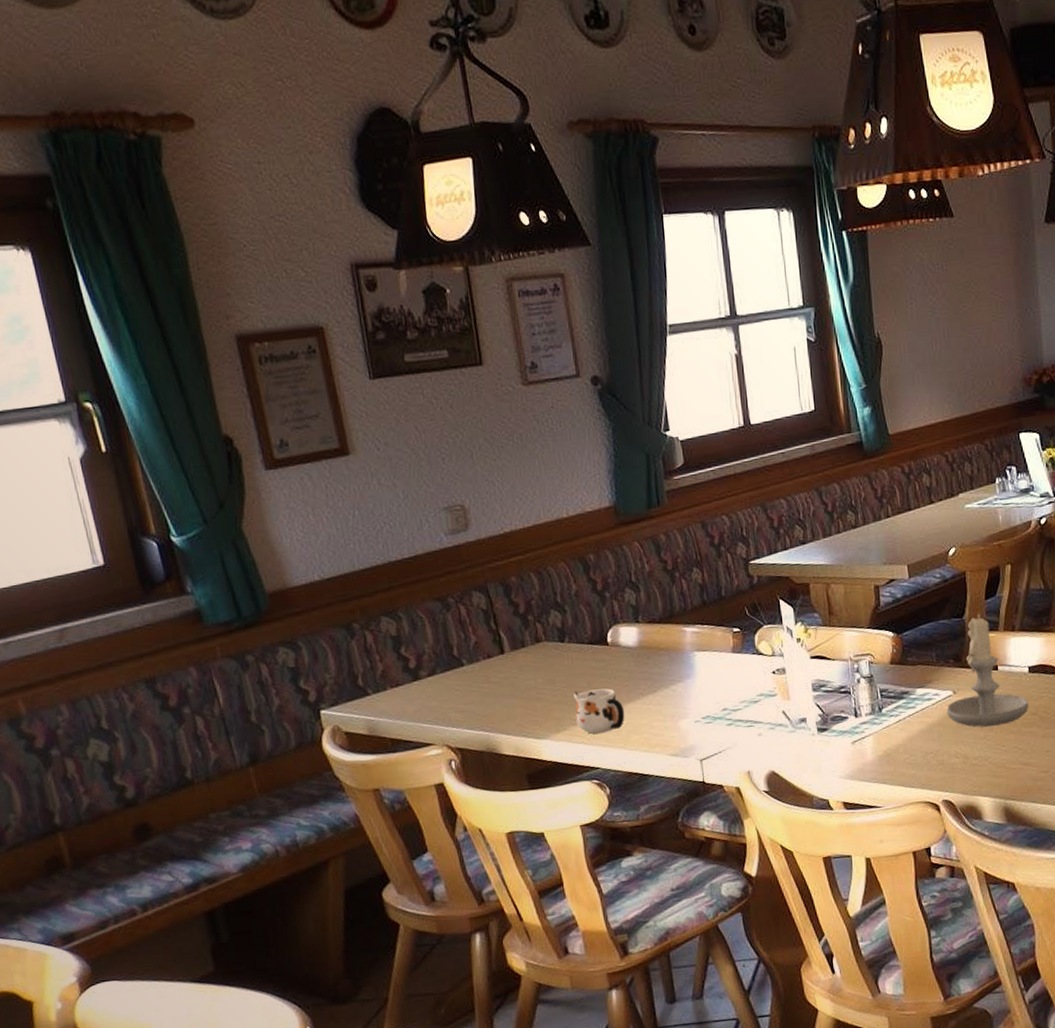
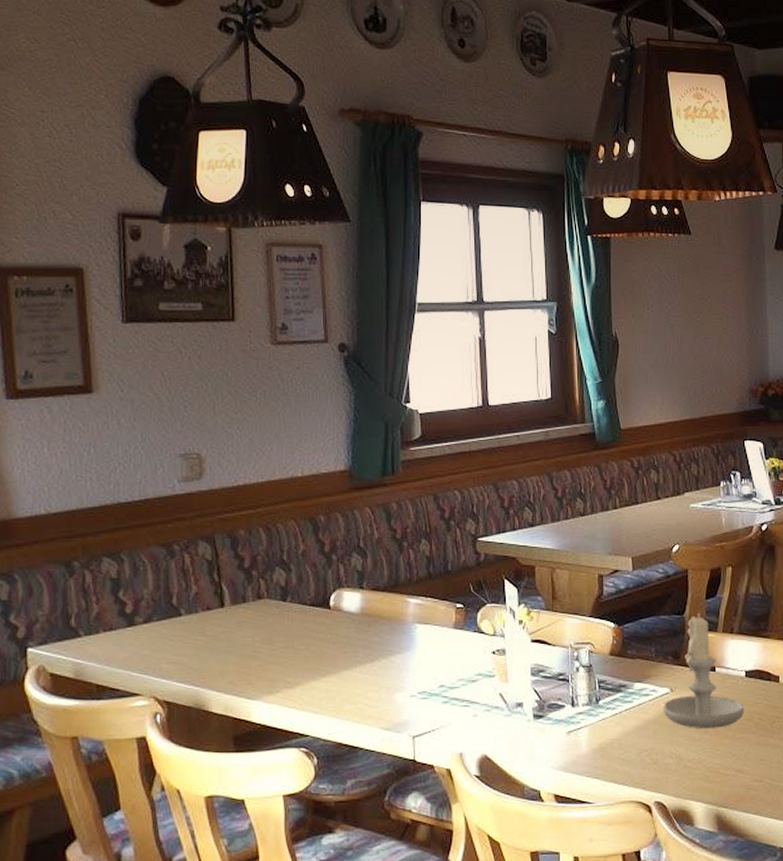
mug: present [574,688,625,734] -> none [290,652,340,699]

